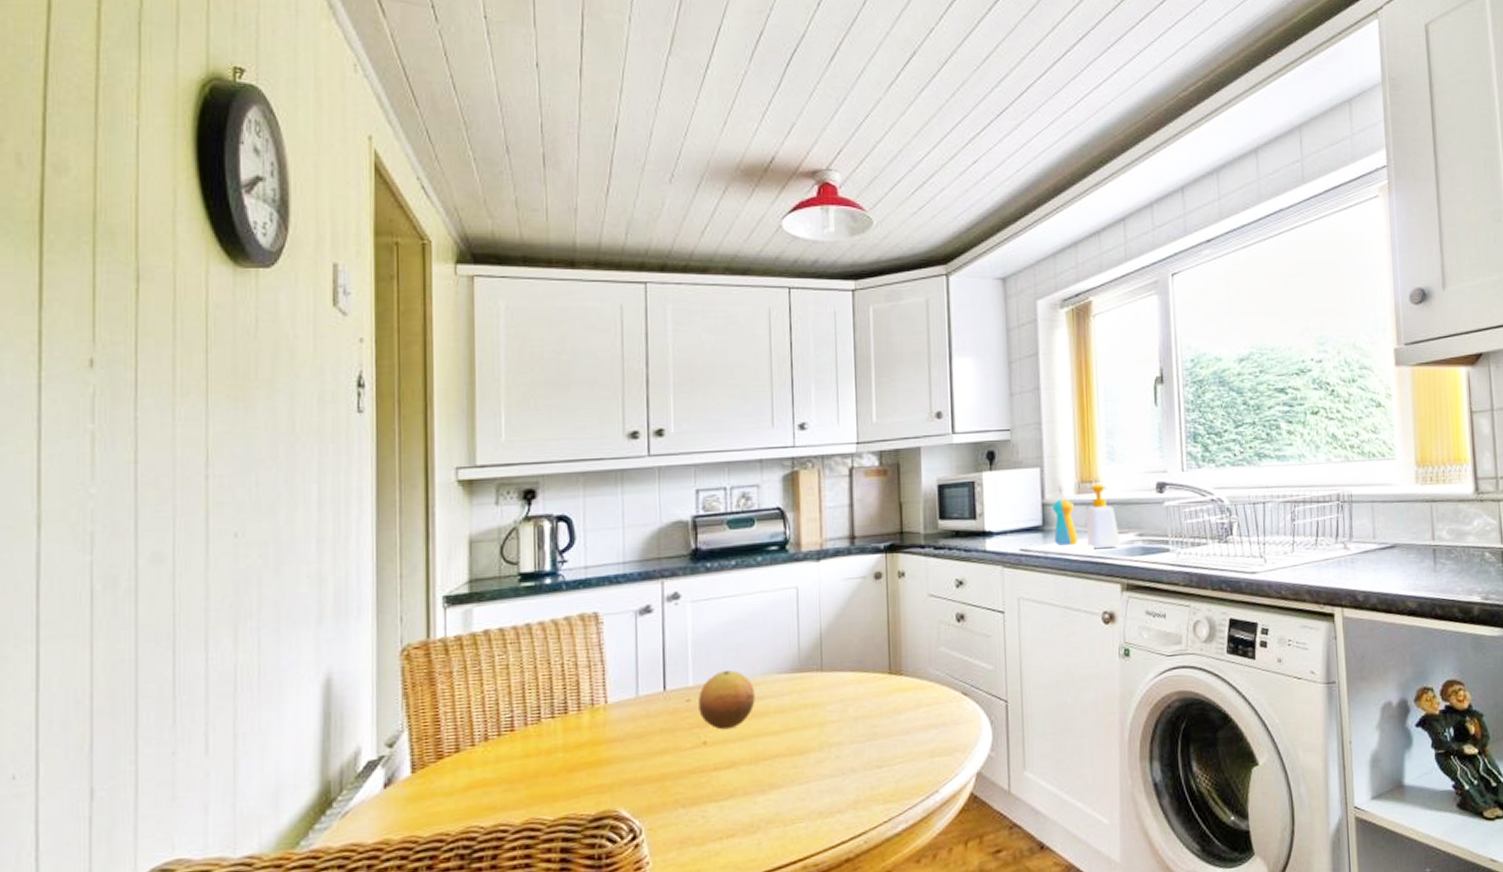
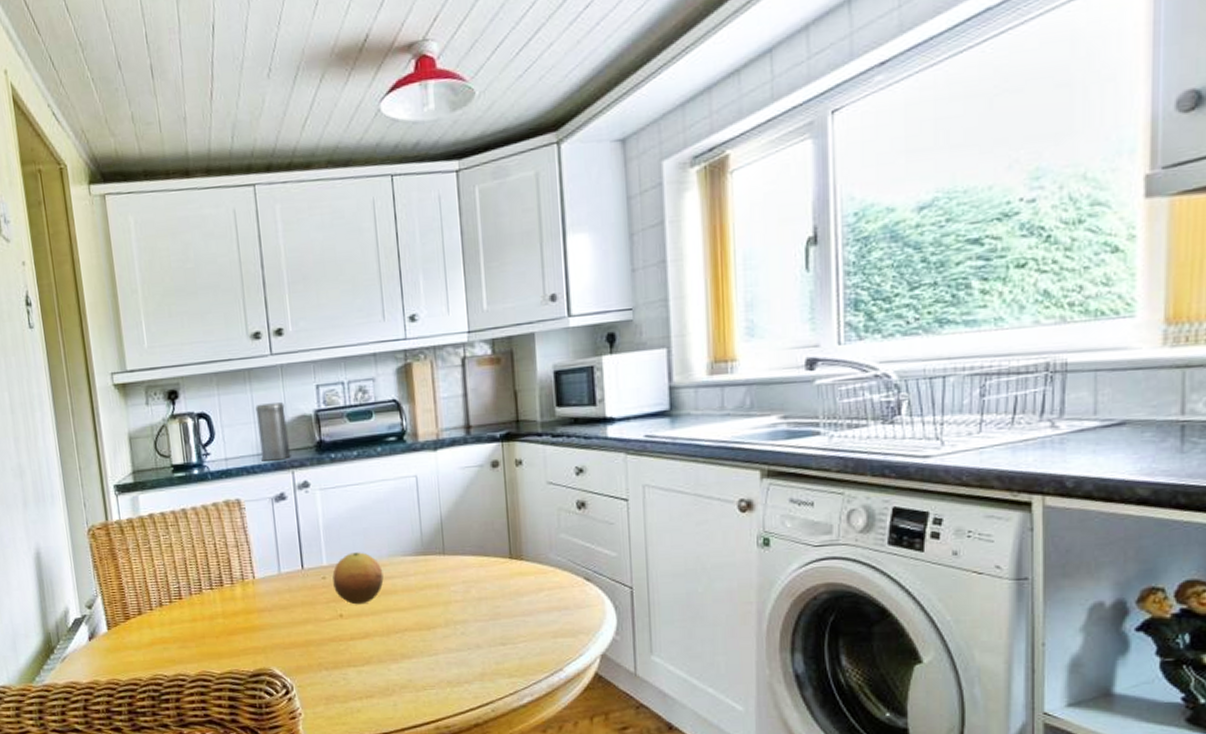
canister: none [626,507,662,570] -> present [255,402,291,461]
soap dispenser: present [1052,485,1078,547] -> none [681,365,711,432]
soap bottle: present [1086,483,1121,549] -> none [720,362,761,434]

